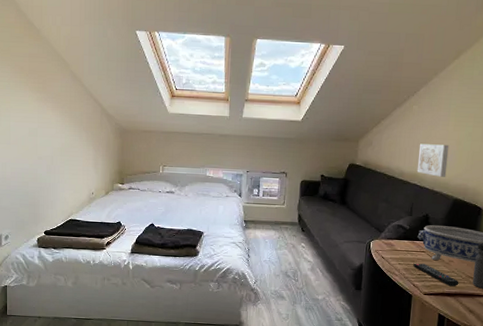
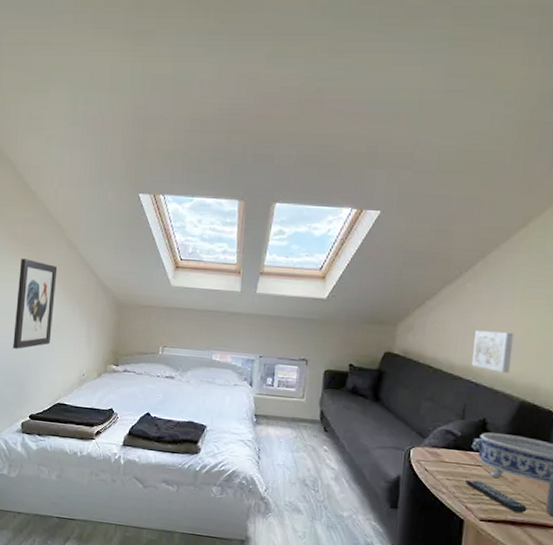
wall art: none [25,91,64,173] -> present [13,258,58,349]

